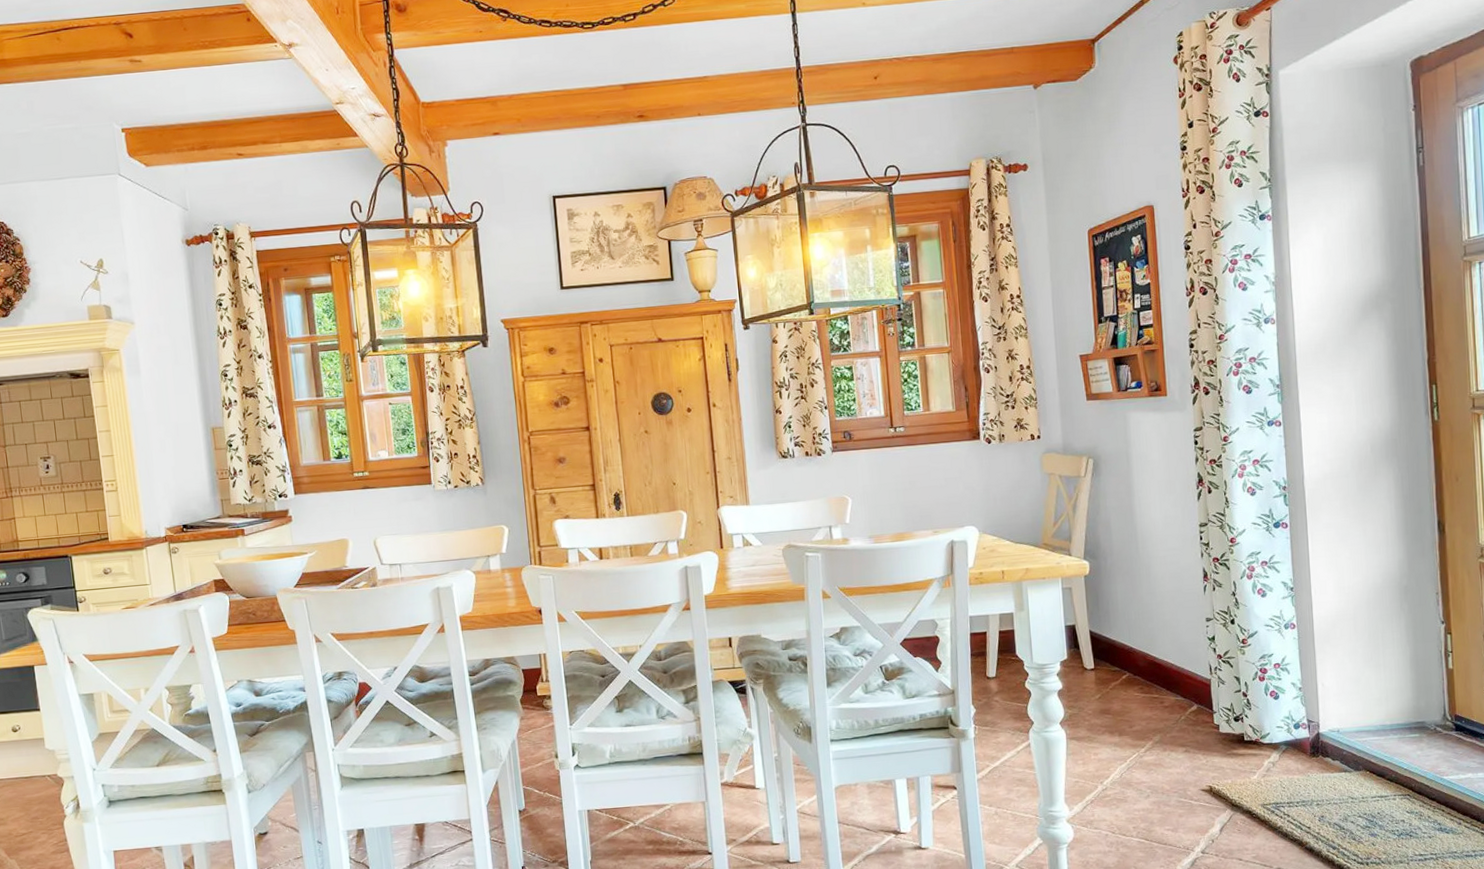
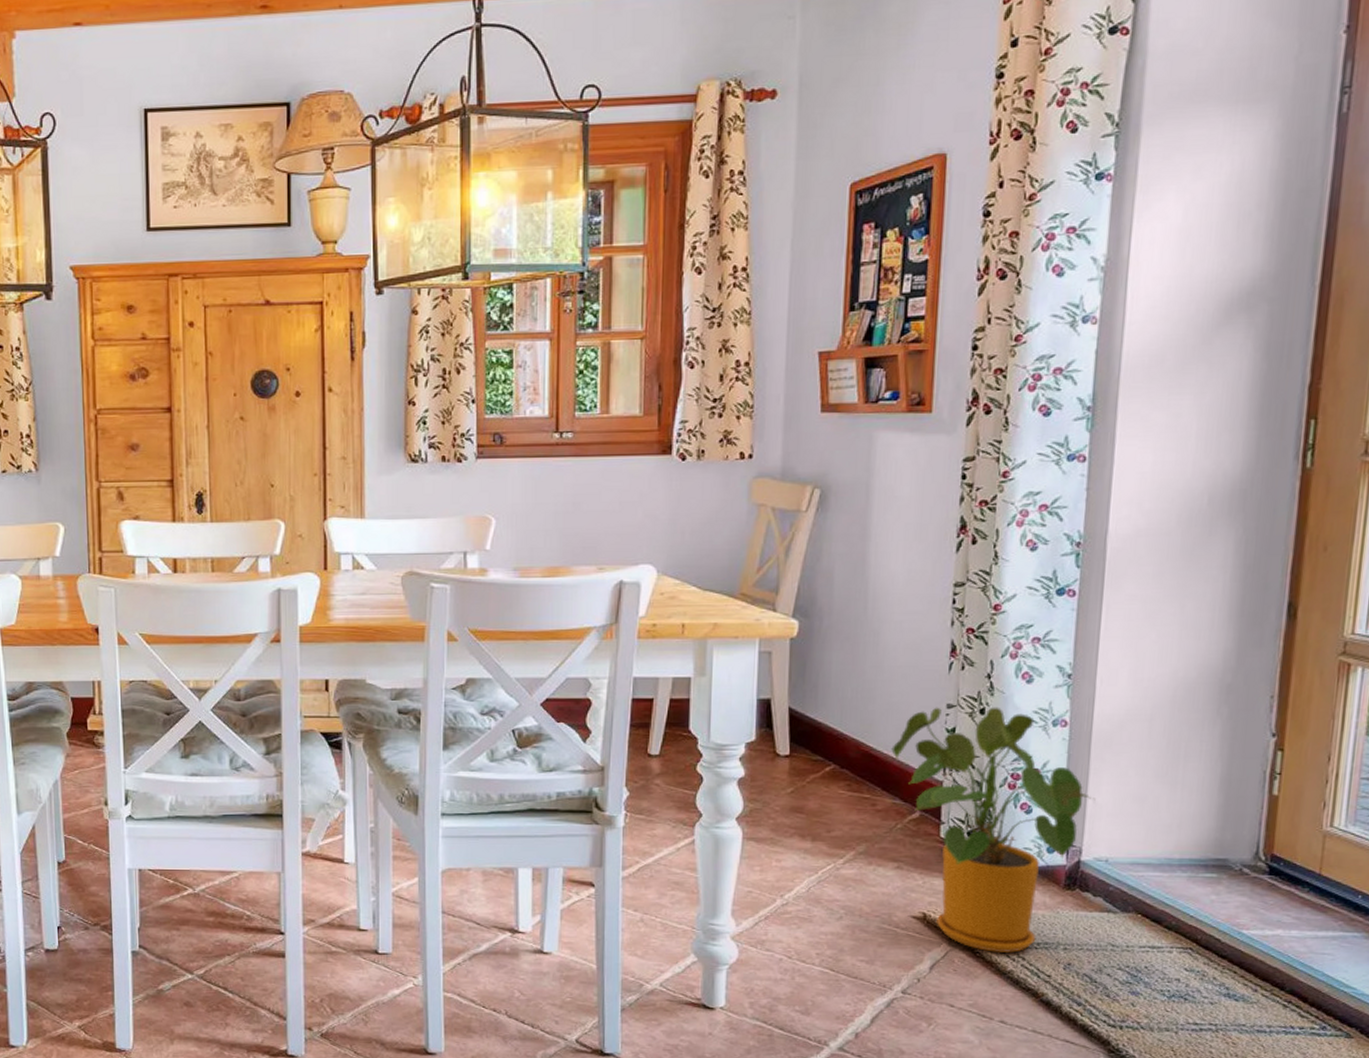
house plant: none [1169,617,1324,813] -> present [891,707,1096,953]

